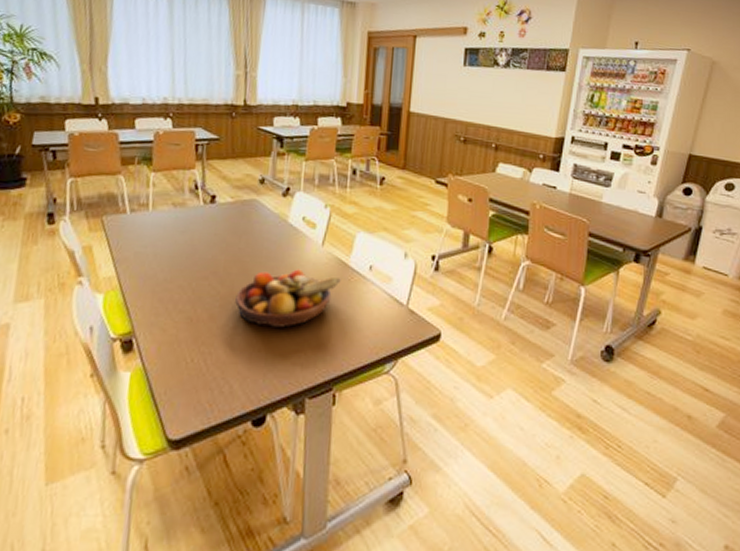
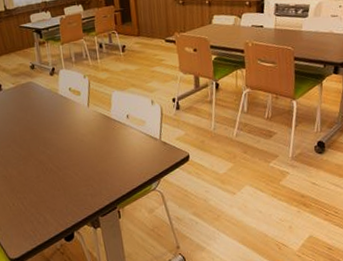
fruit bowl: present [235,269,341,328] -> none [33,127,107,172]

